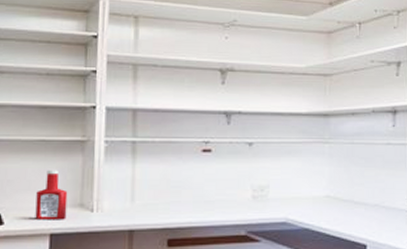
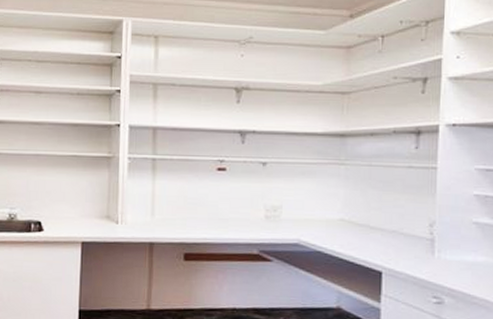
ketchup bottle: present [35,170,68,220] -> none [69,183,96,230]

